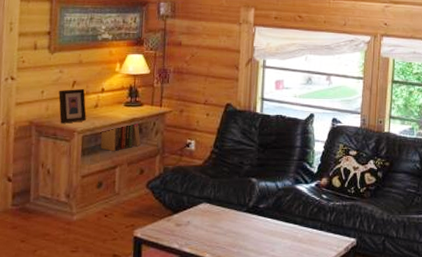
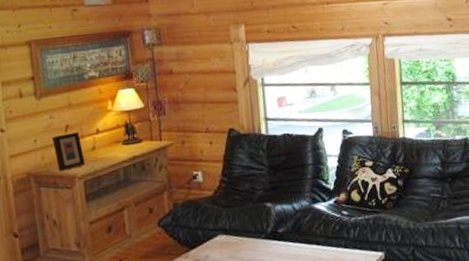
books: present [100,122,141,151] -> none [103,160,145,193]

